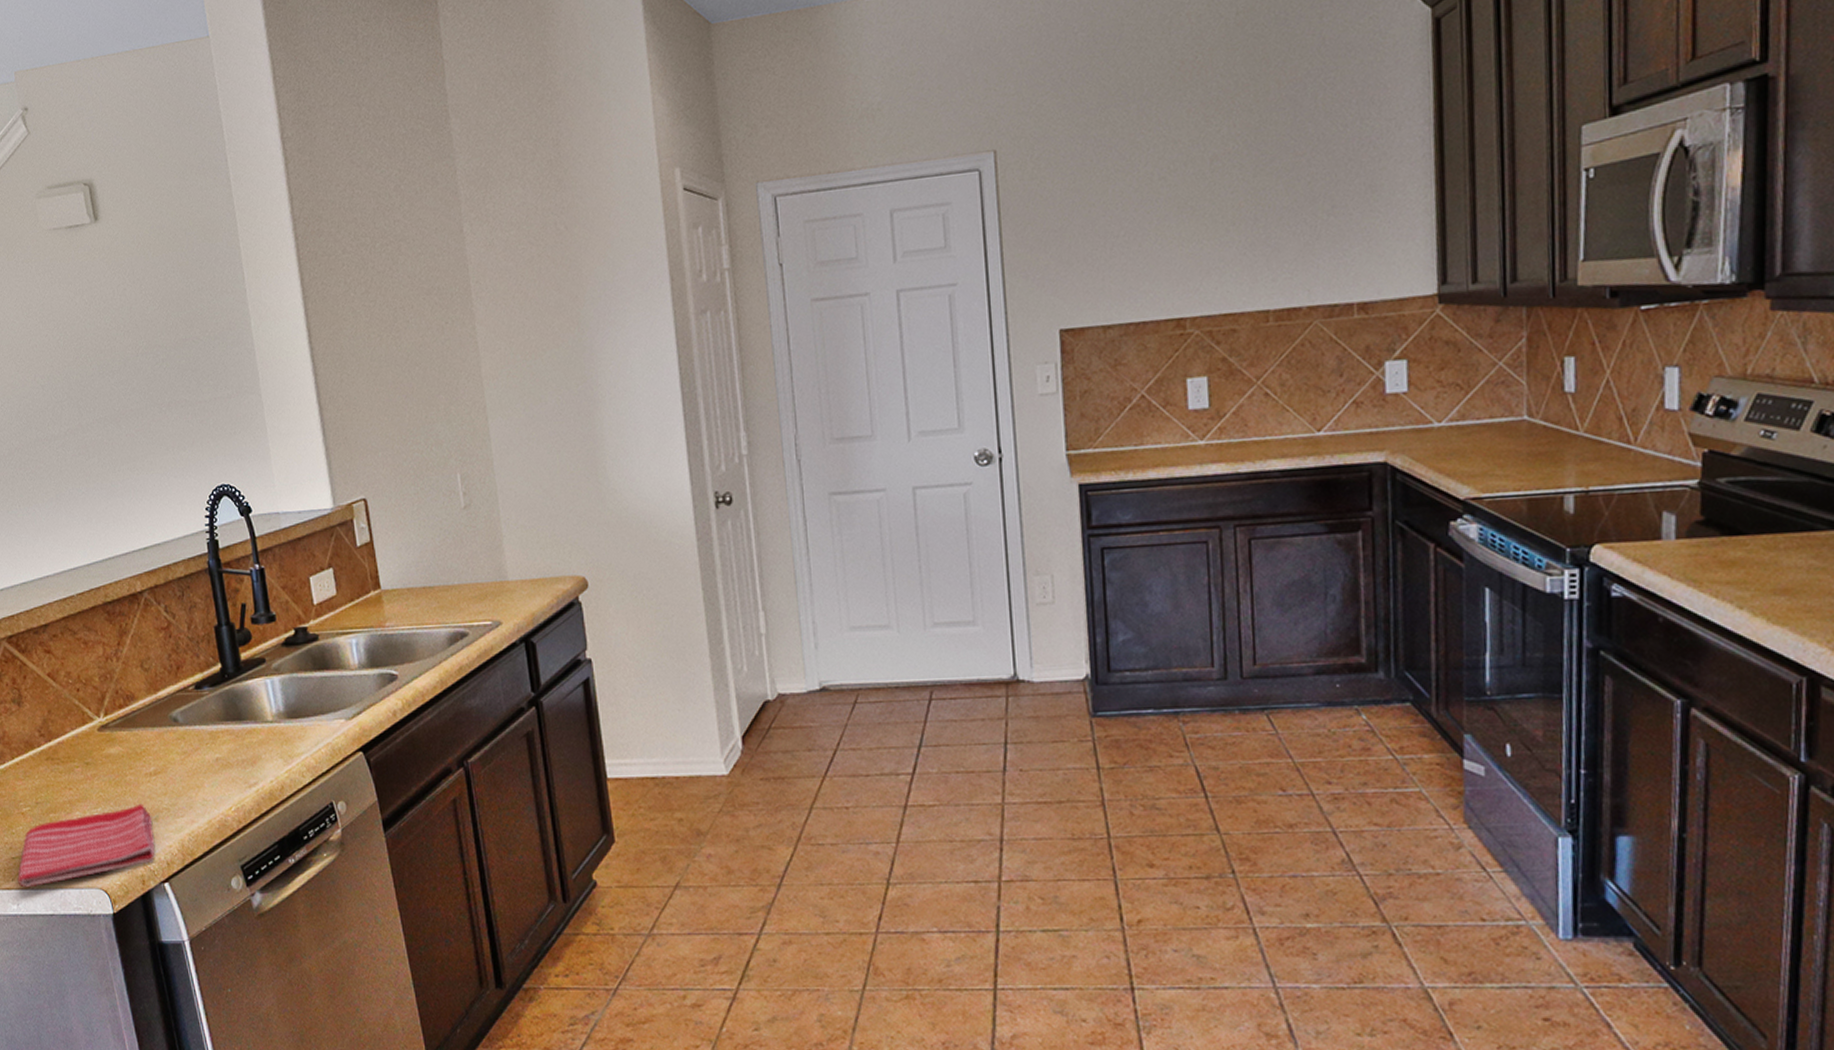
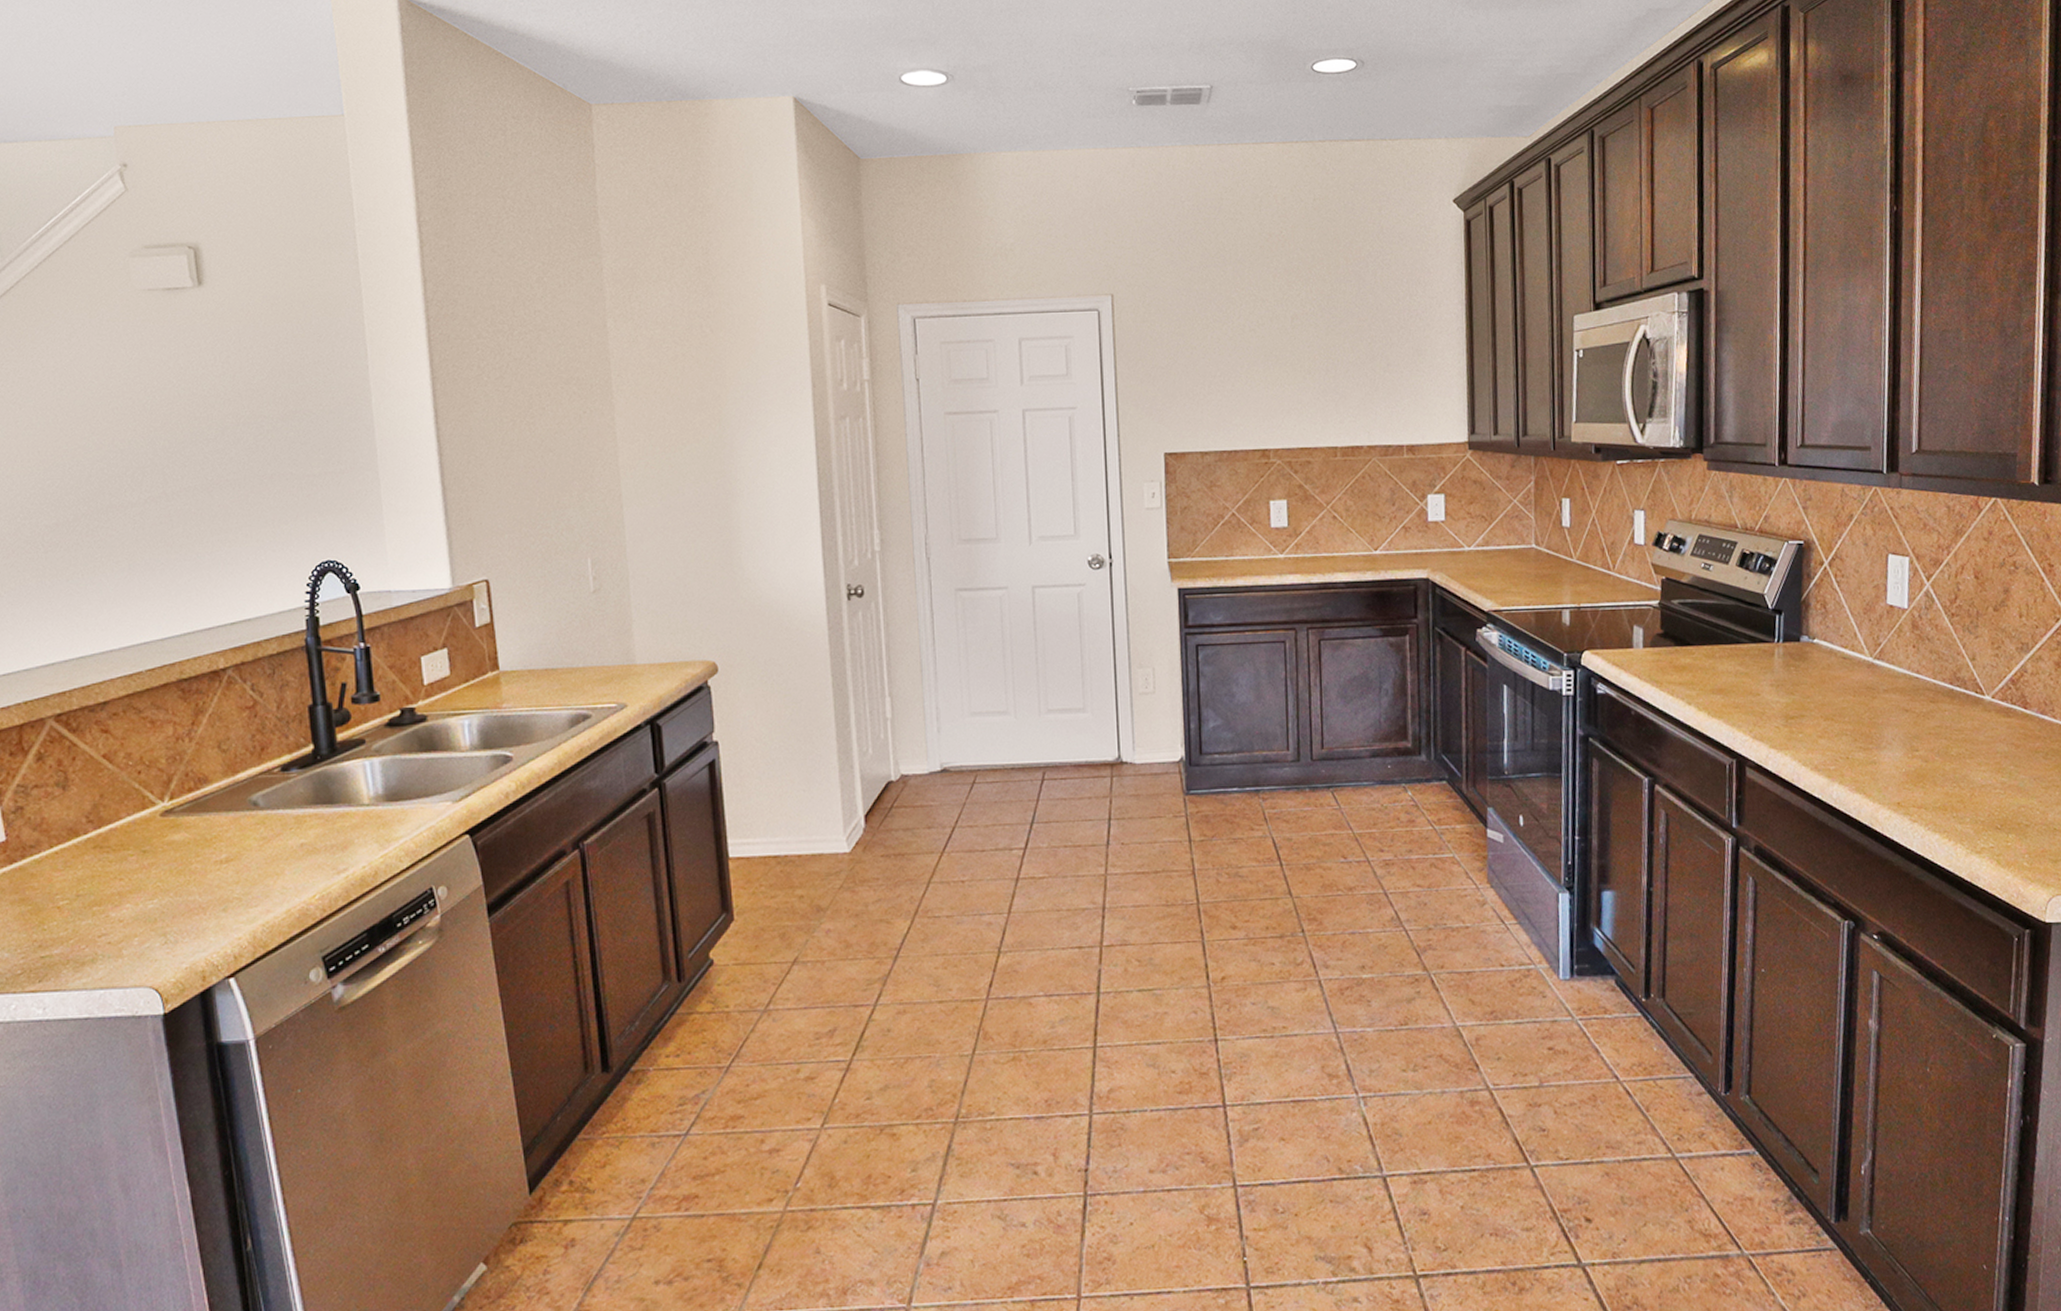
dish towel: present [17,803,155,888] -> none [46,893,221,990]

